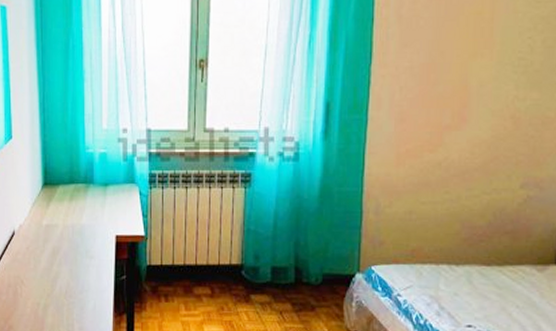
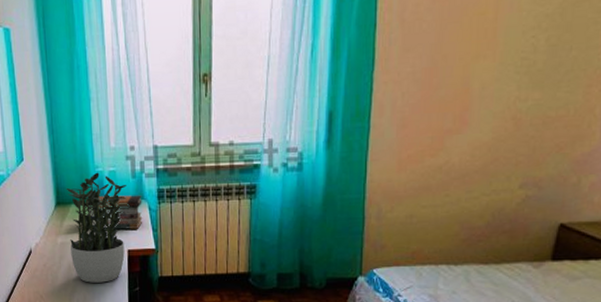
potted plant: none [54,153,120,269] -> present [66,172,130,283]
book stack: none [73,178,133,214] -> present [85,195,143,230]

